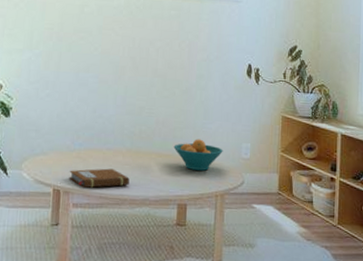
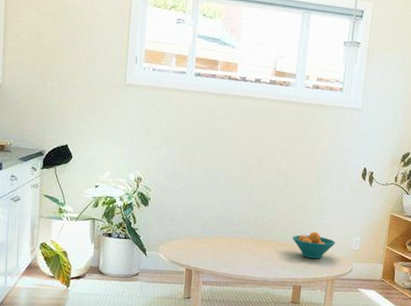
notebook: present [69,168,130,189] -> none [199,253,252,269]

